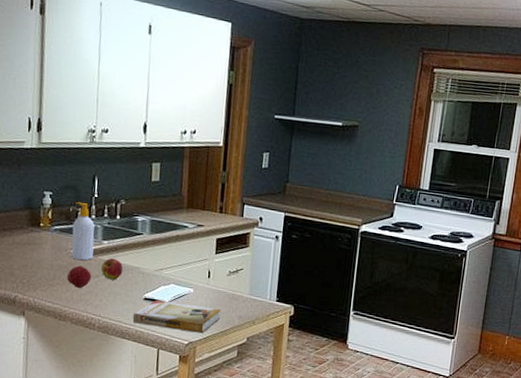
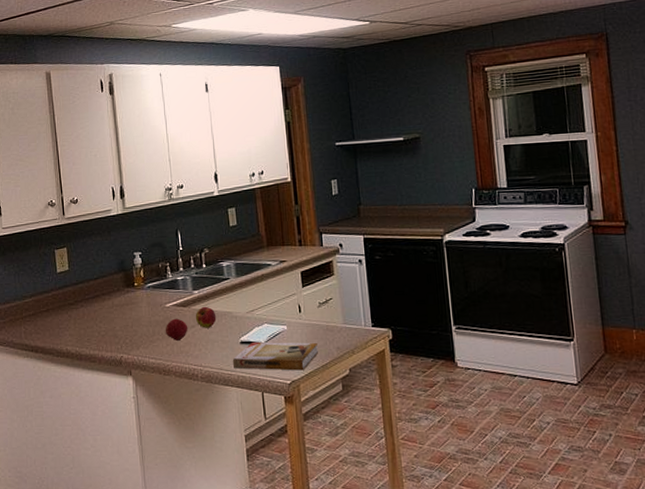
soap bottle: present [71,201,95,261] -> none [163,257,186,314]

